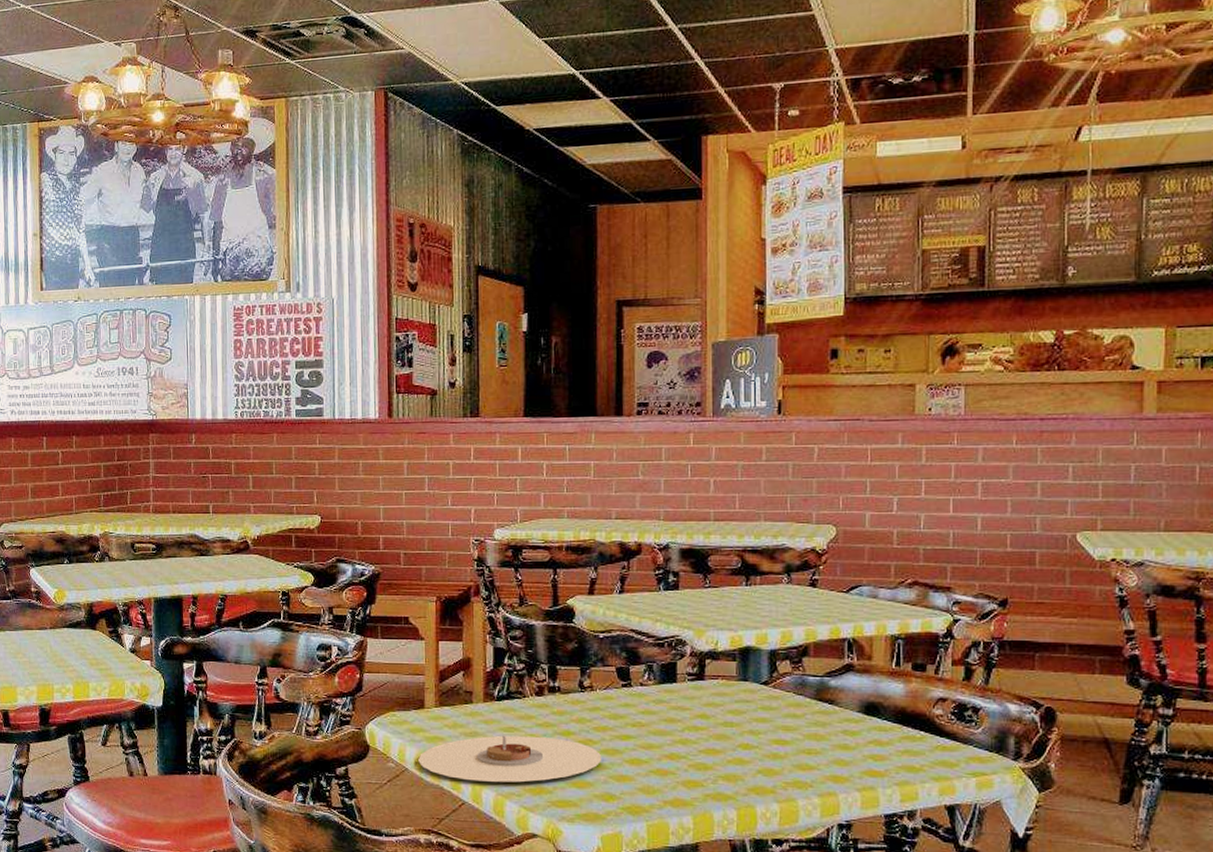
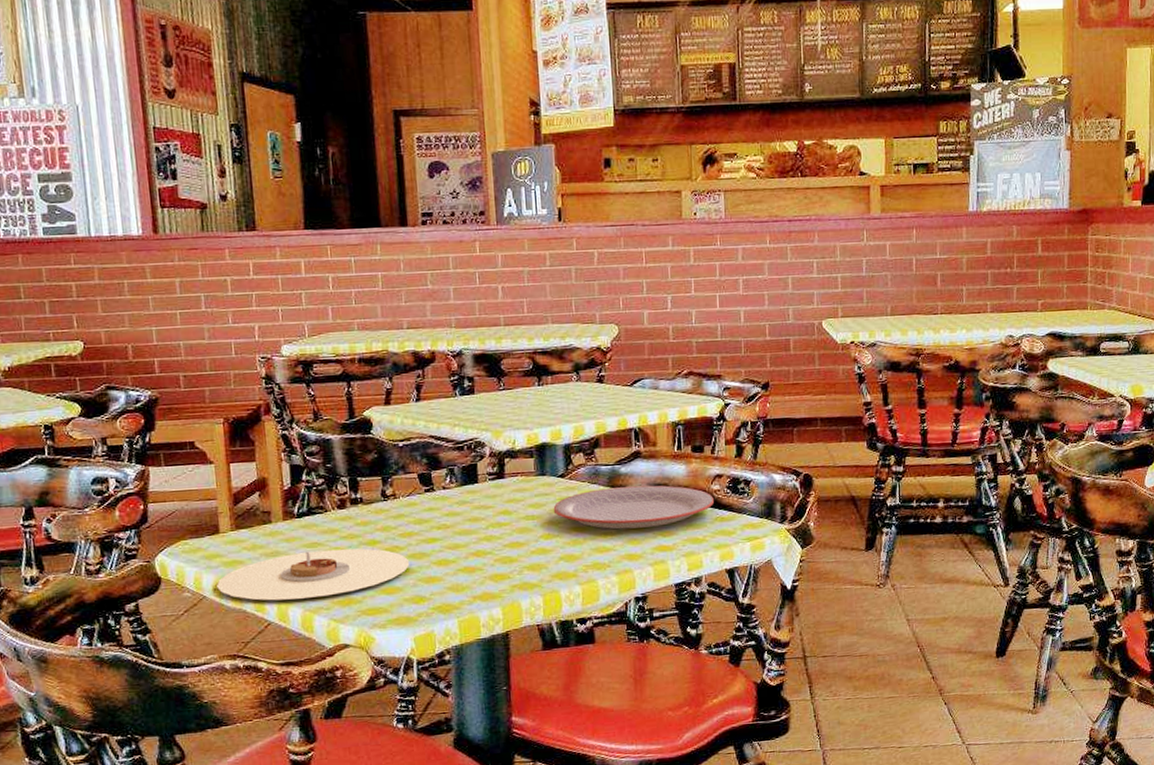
plate: none [754,701,935,749] -> present [553,485,714,530]

